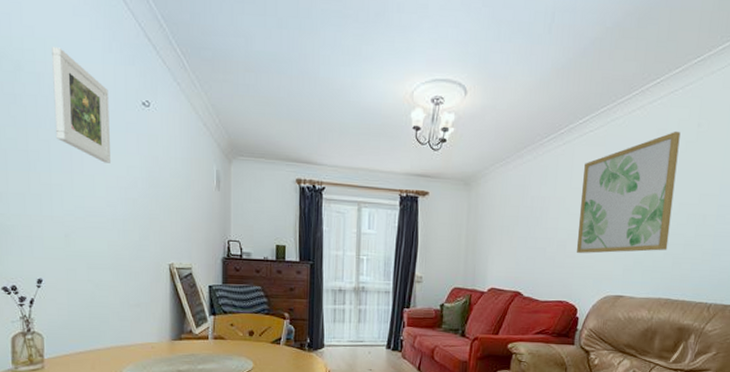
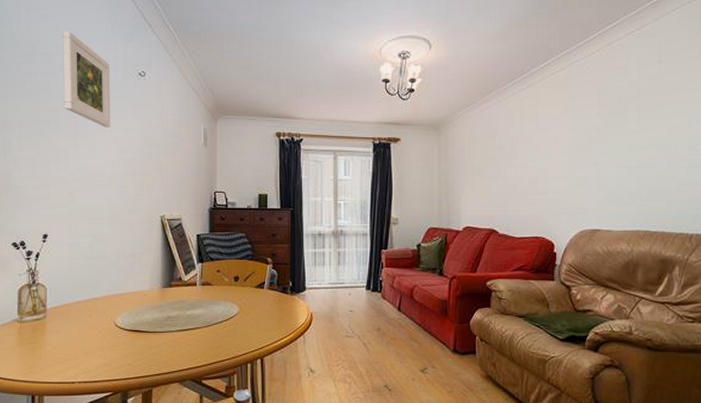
wall art: present [576,131,681,253] -> none [548,68,642,189]

